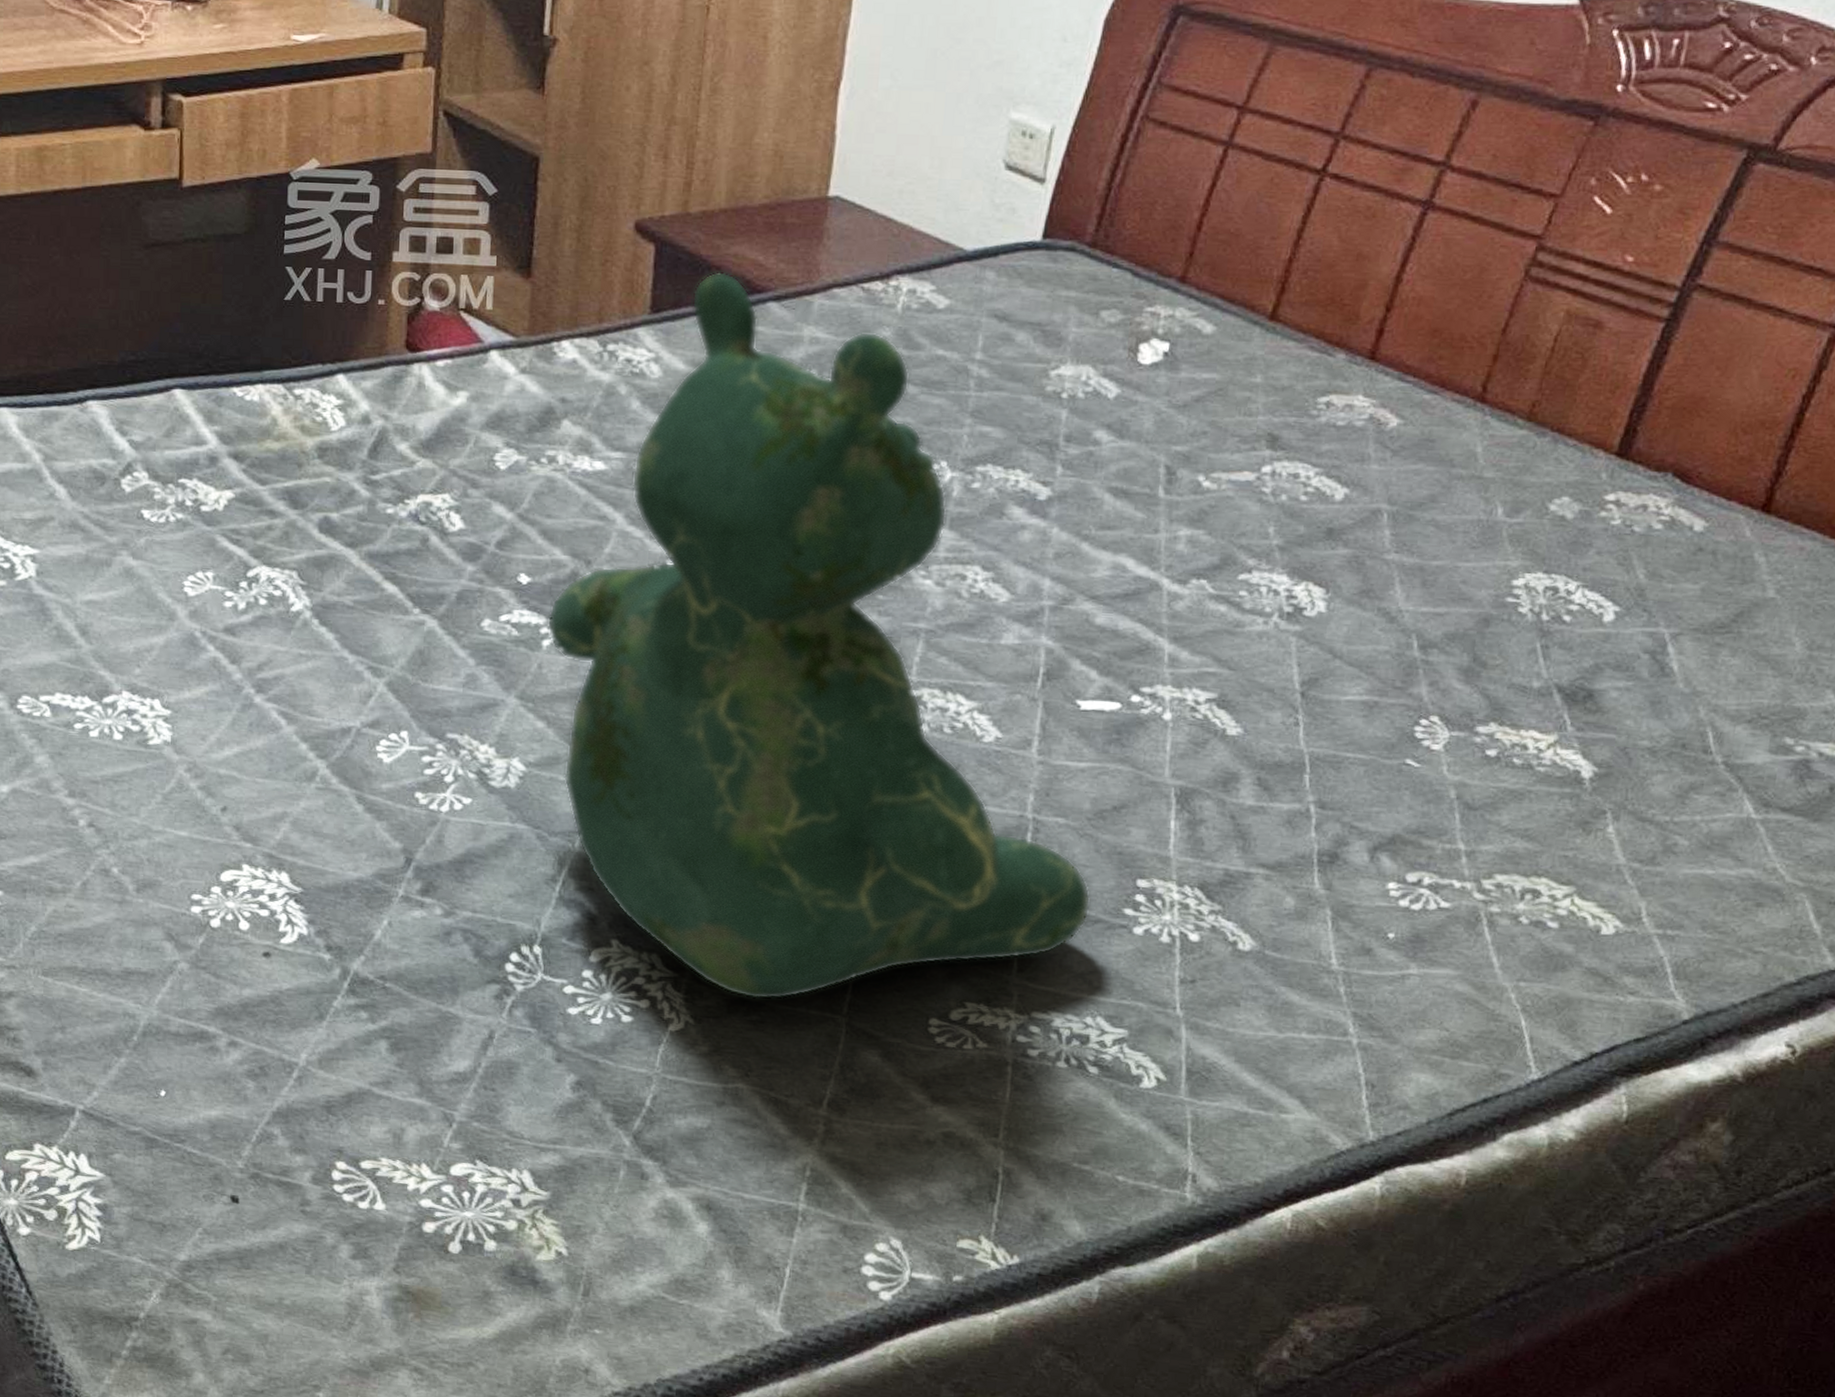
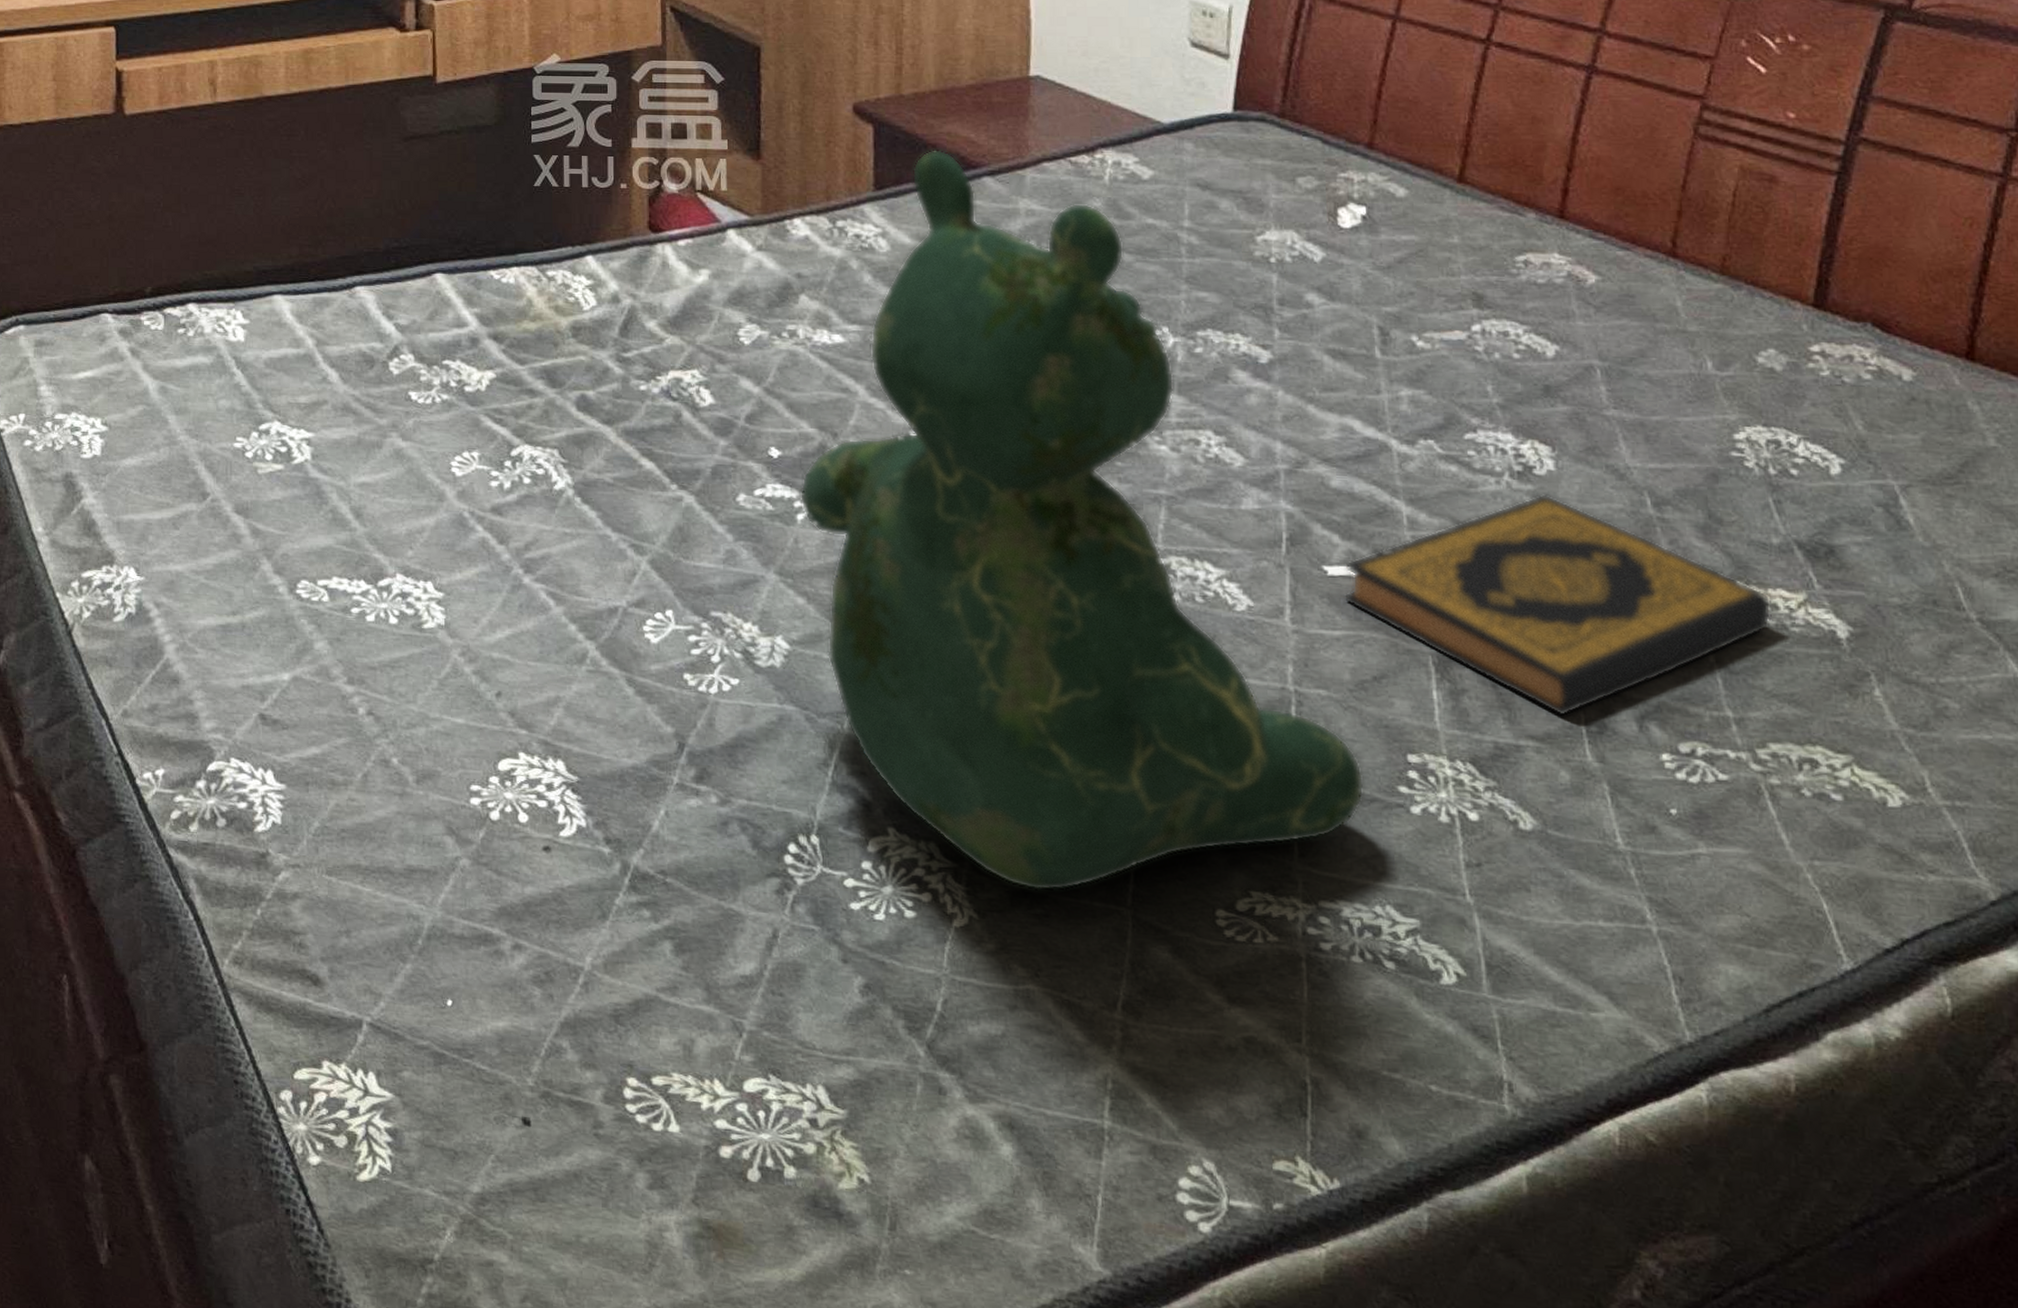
hardback book: none [1093,635,1522,847] -> present [1343,494,1772,717]

